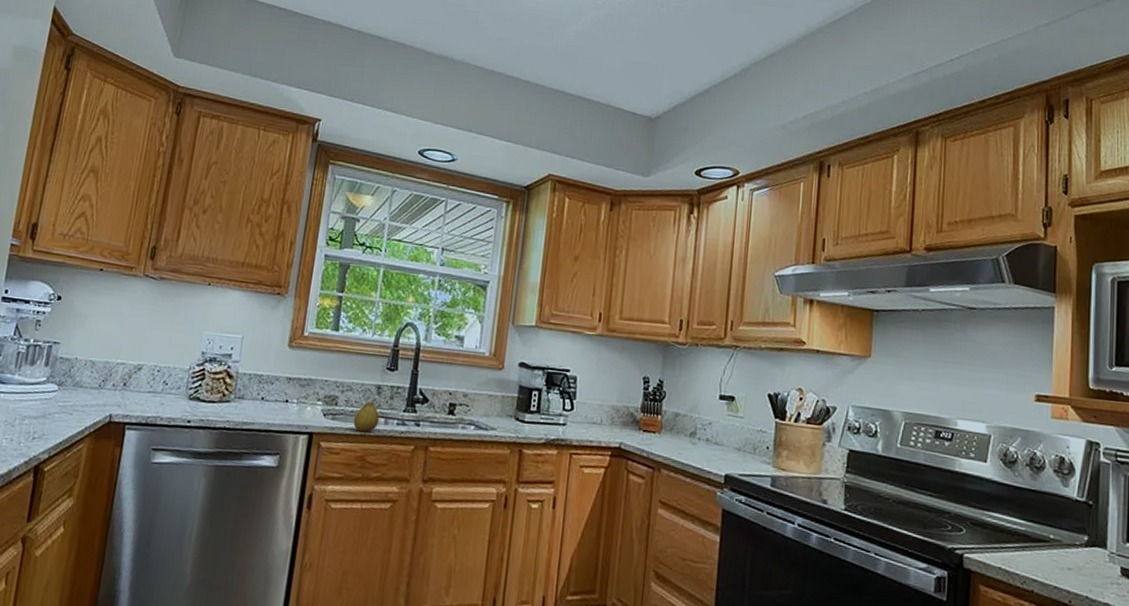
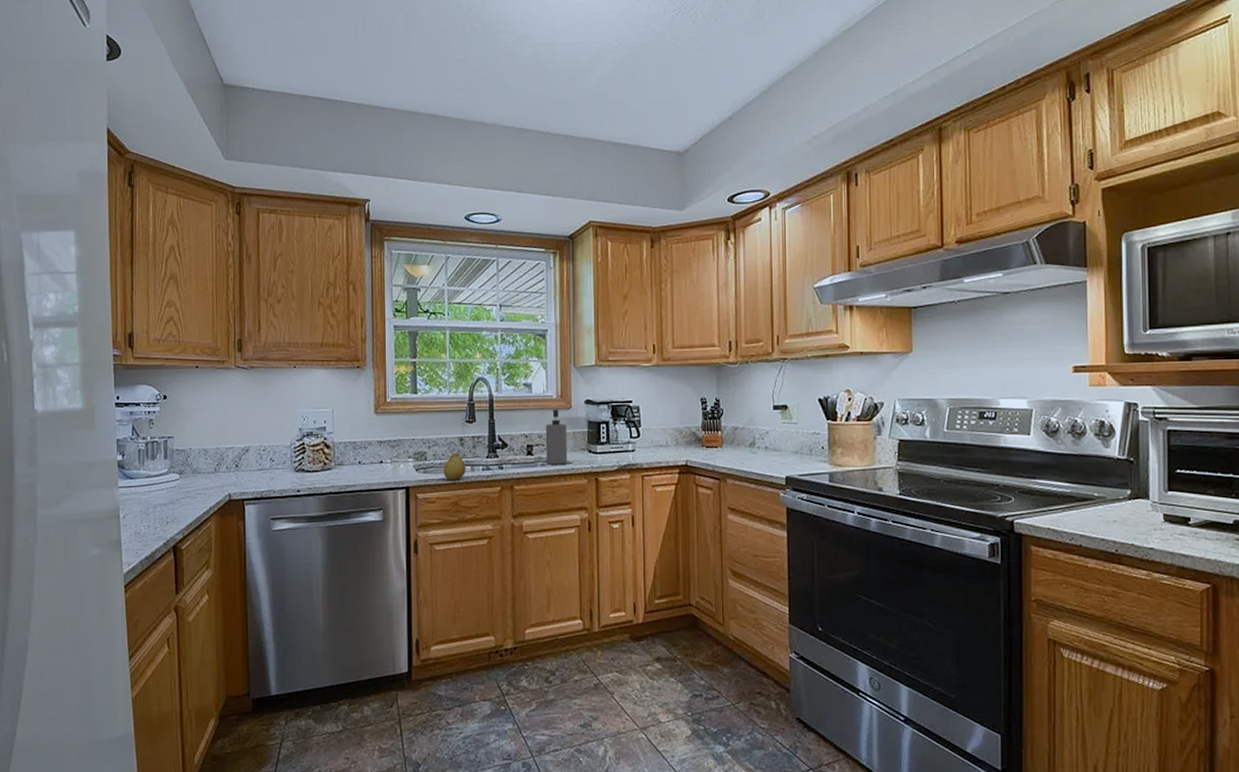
soap dispenser: none [467,368,497,430] -> present [541,409,568,465]

